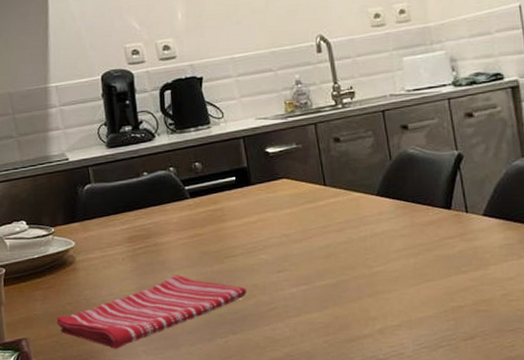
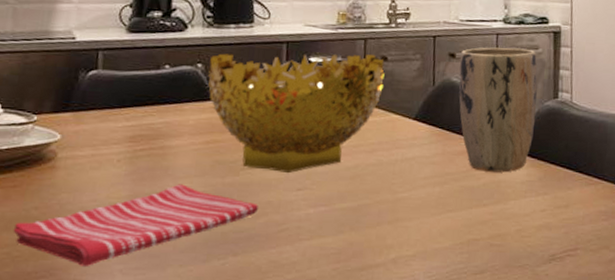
decorative bowl: none [179,138,341,258] -> present [208,53,385,174]
plant pot: none [413,109,506,239] -> present [459,47,537,173]

